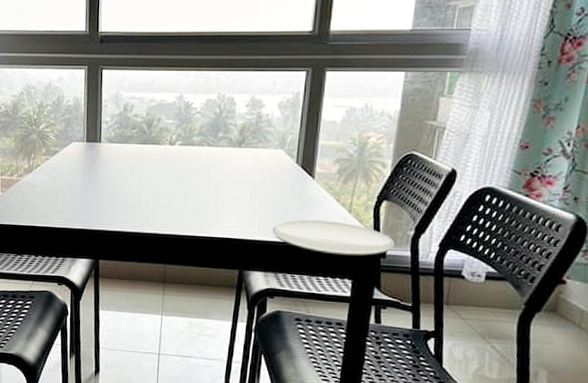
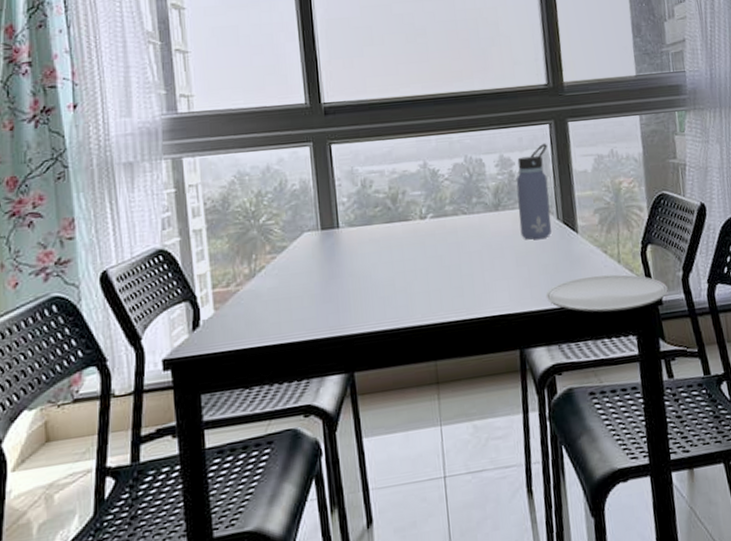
water bottle: none [258,89,300,178] -> present [516,143,552,240]

